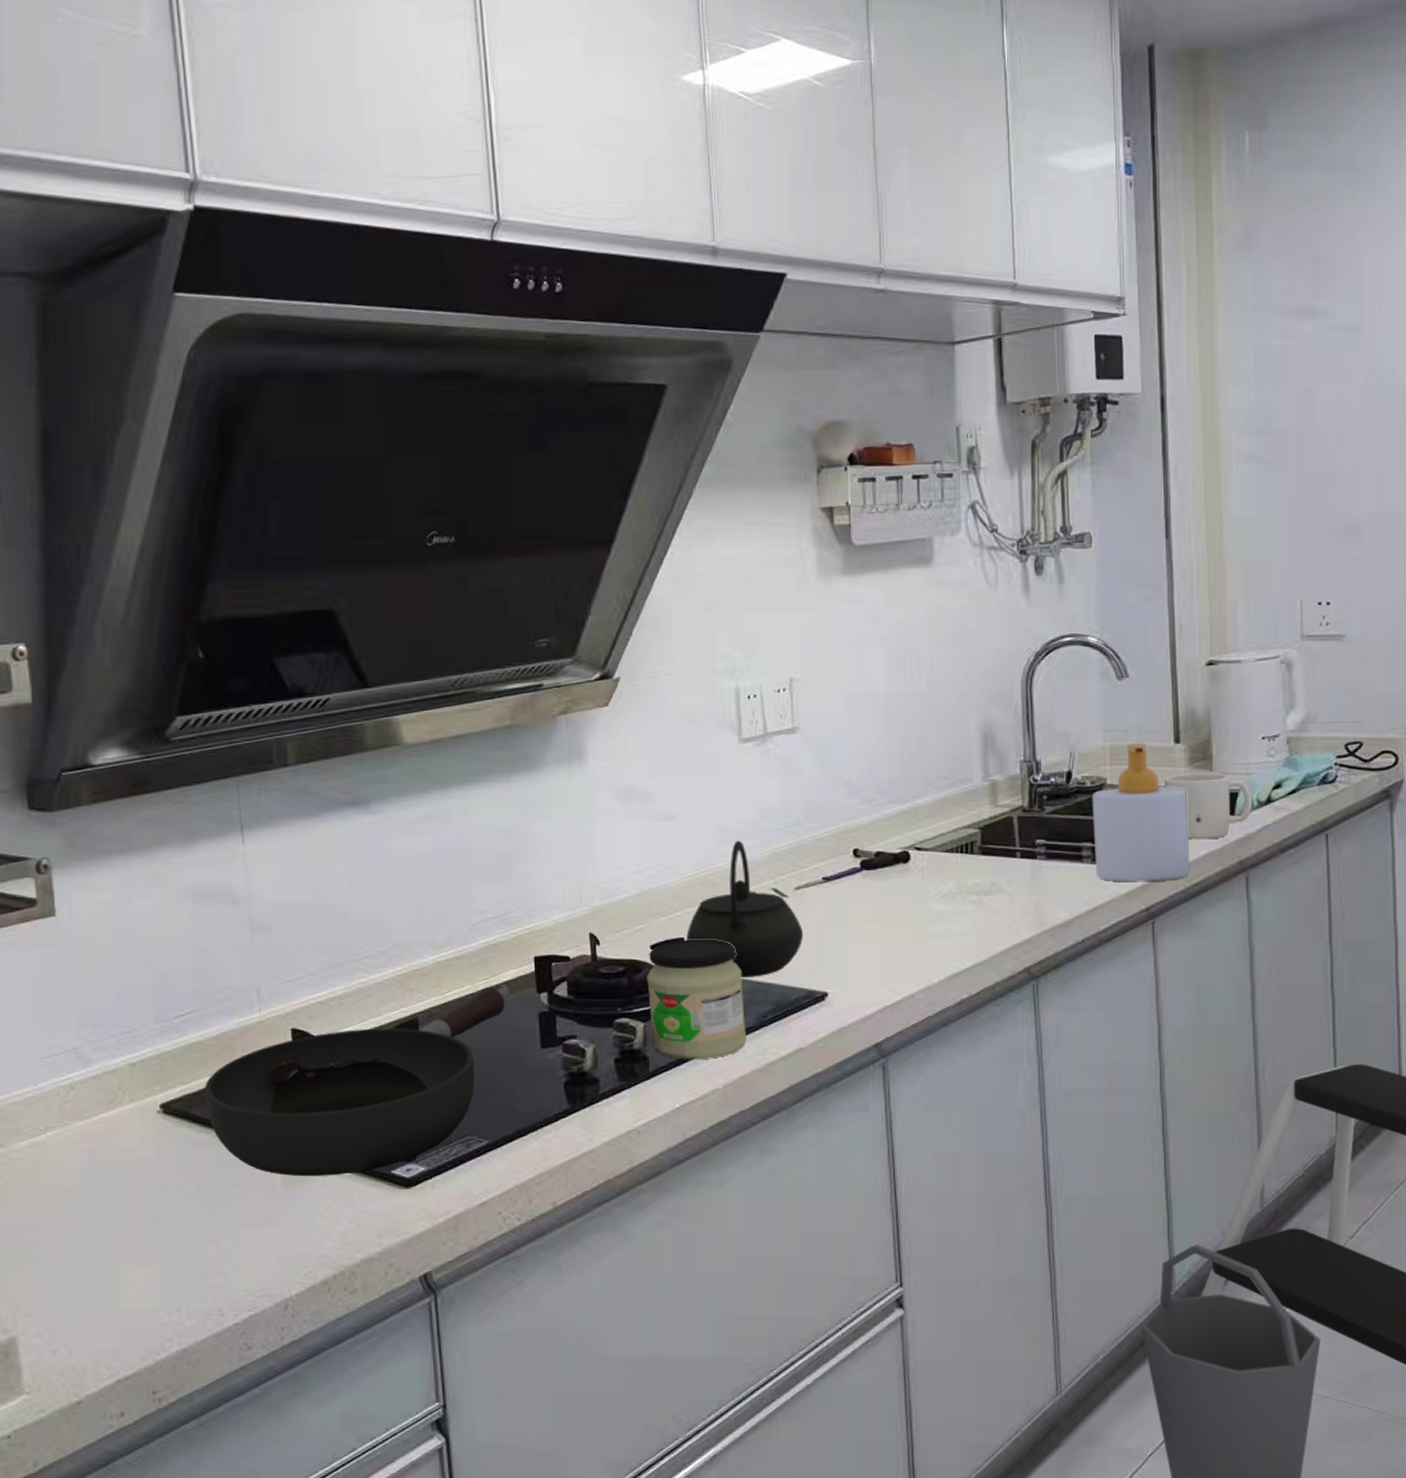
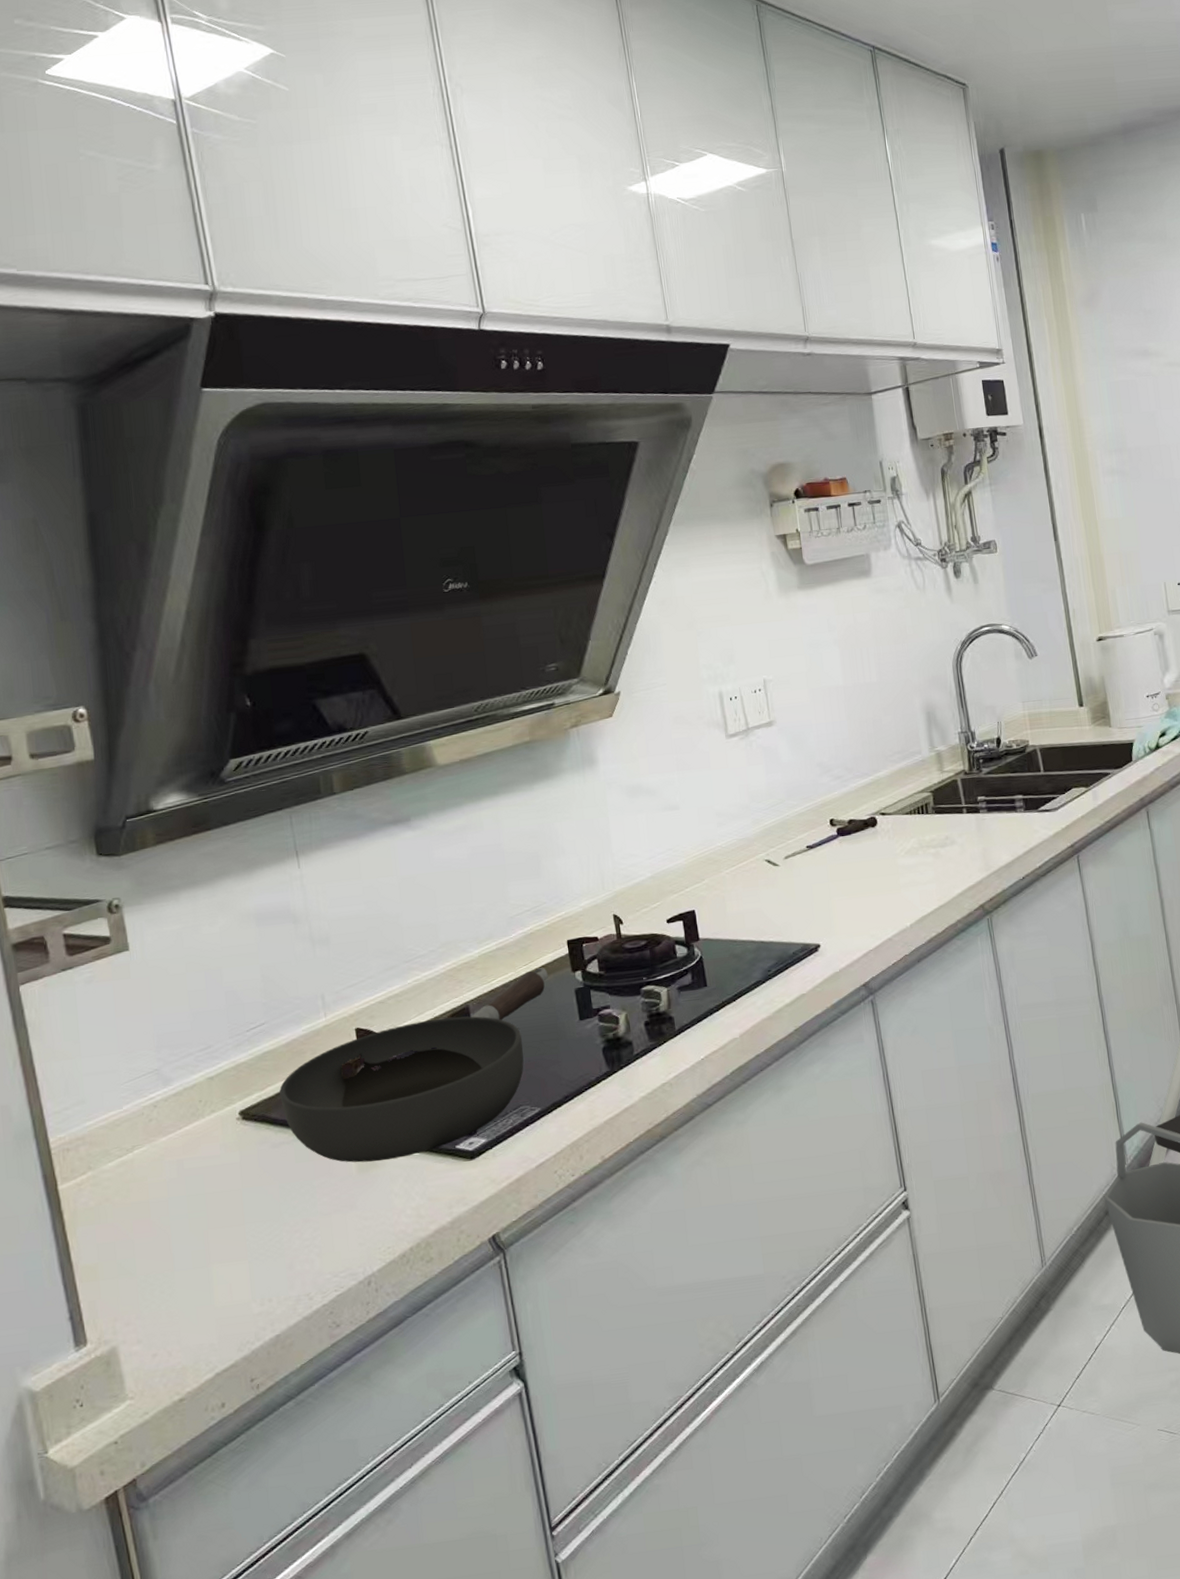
jar: present [647,939,747,1060] -> none [666,908,756,1016]
kettle: present [686,840,804,977] -> none [696,821,796,939]
soap bottle: present [1091,742,1190,882] -> none [1018,708,1103,826]
mug: present [1165,772,1253,840] -> none [1074,728,1146,785]

